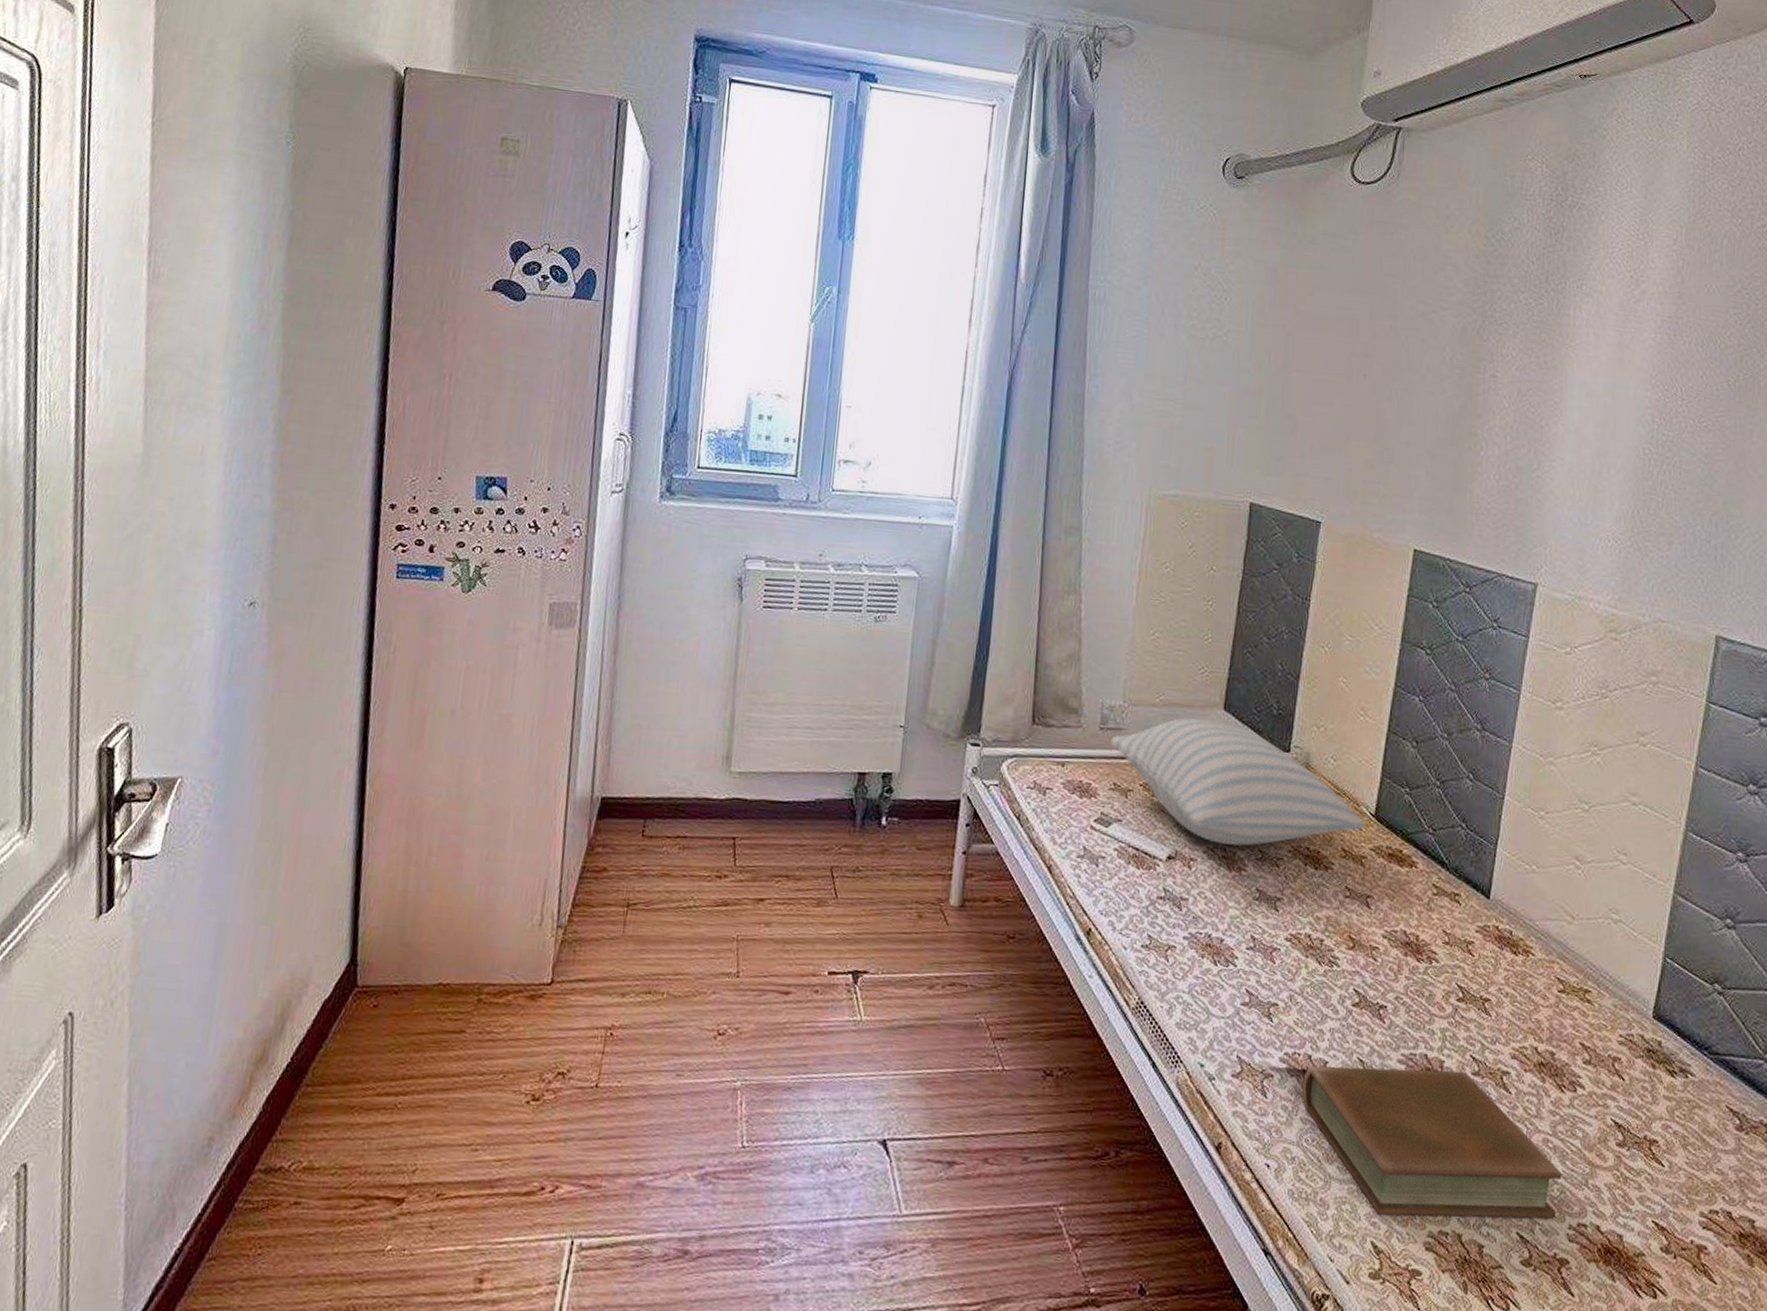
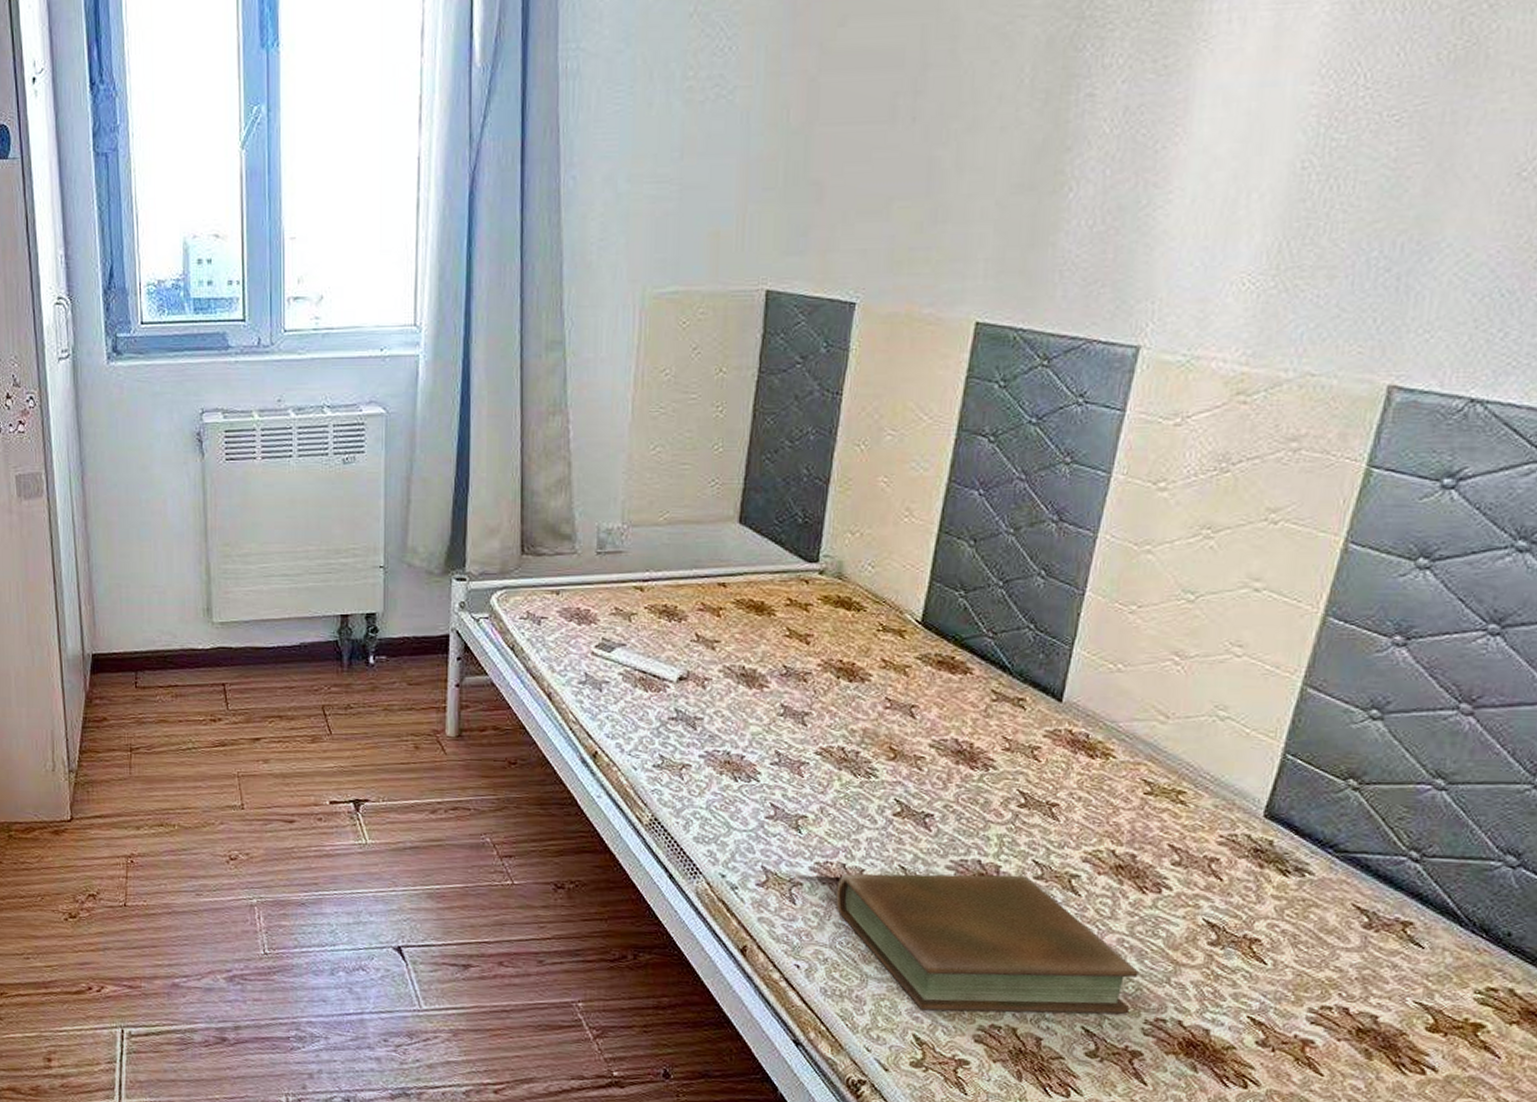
pillow: present [1111,717,1365,847] -> none [610,535,910,664]

